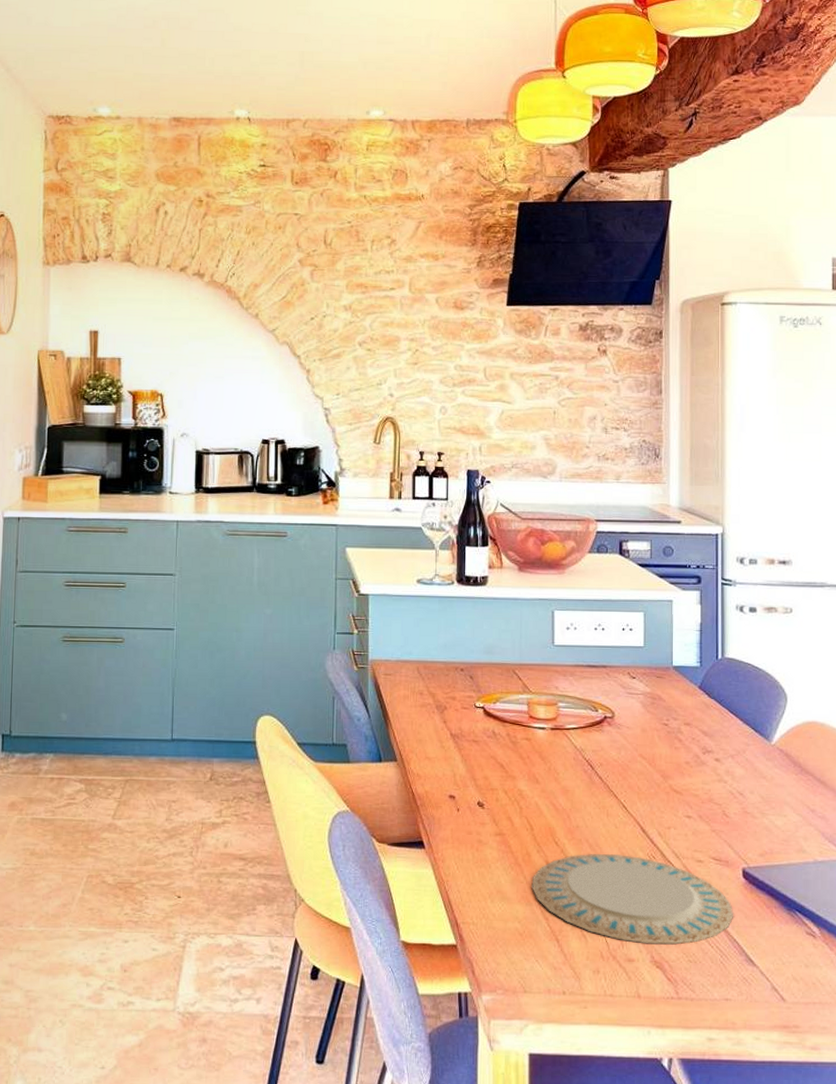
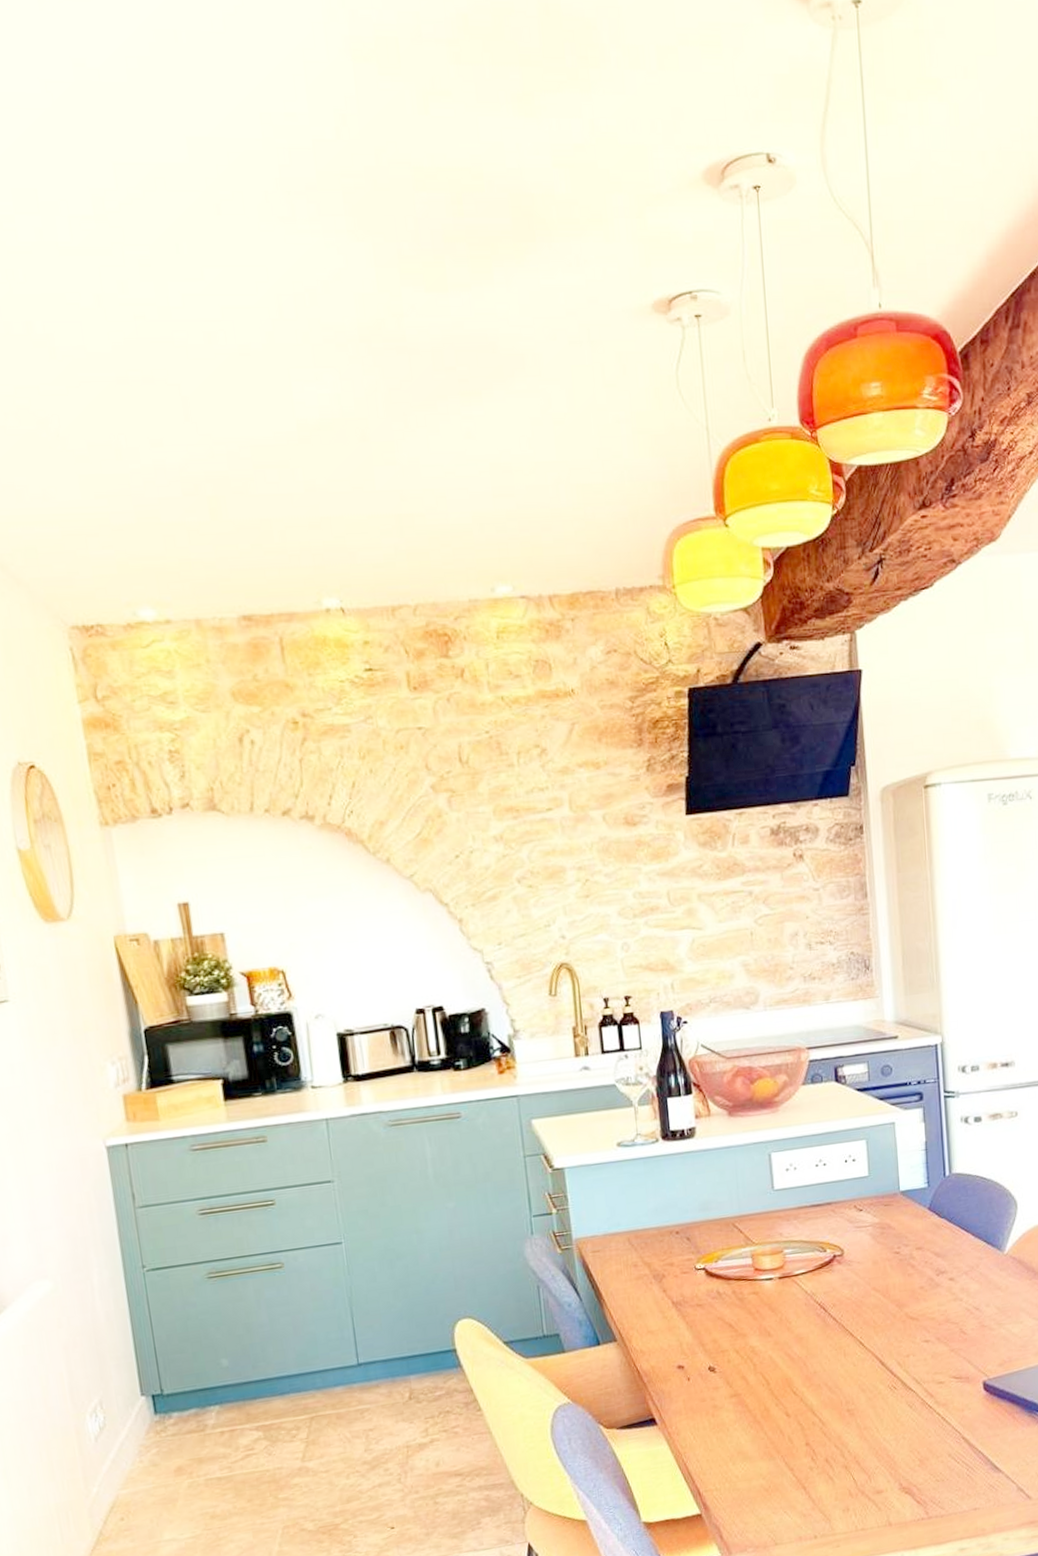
plate: present [531,854,733,945] -> none [773,1390,977,1475]

